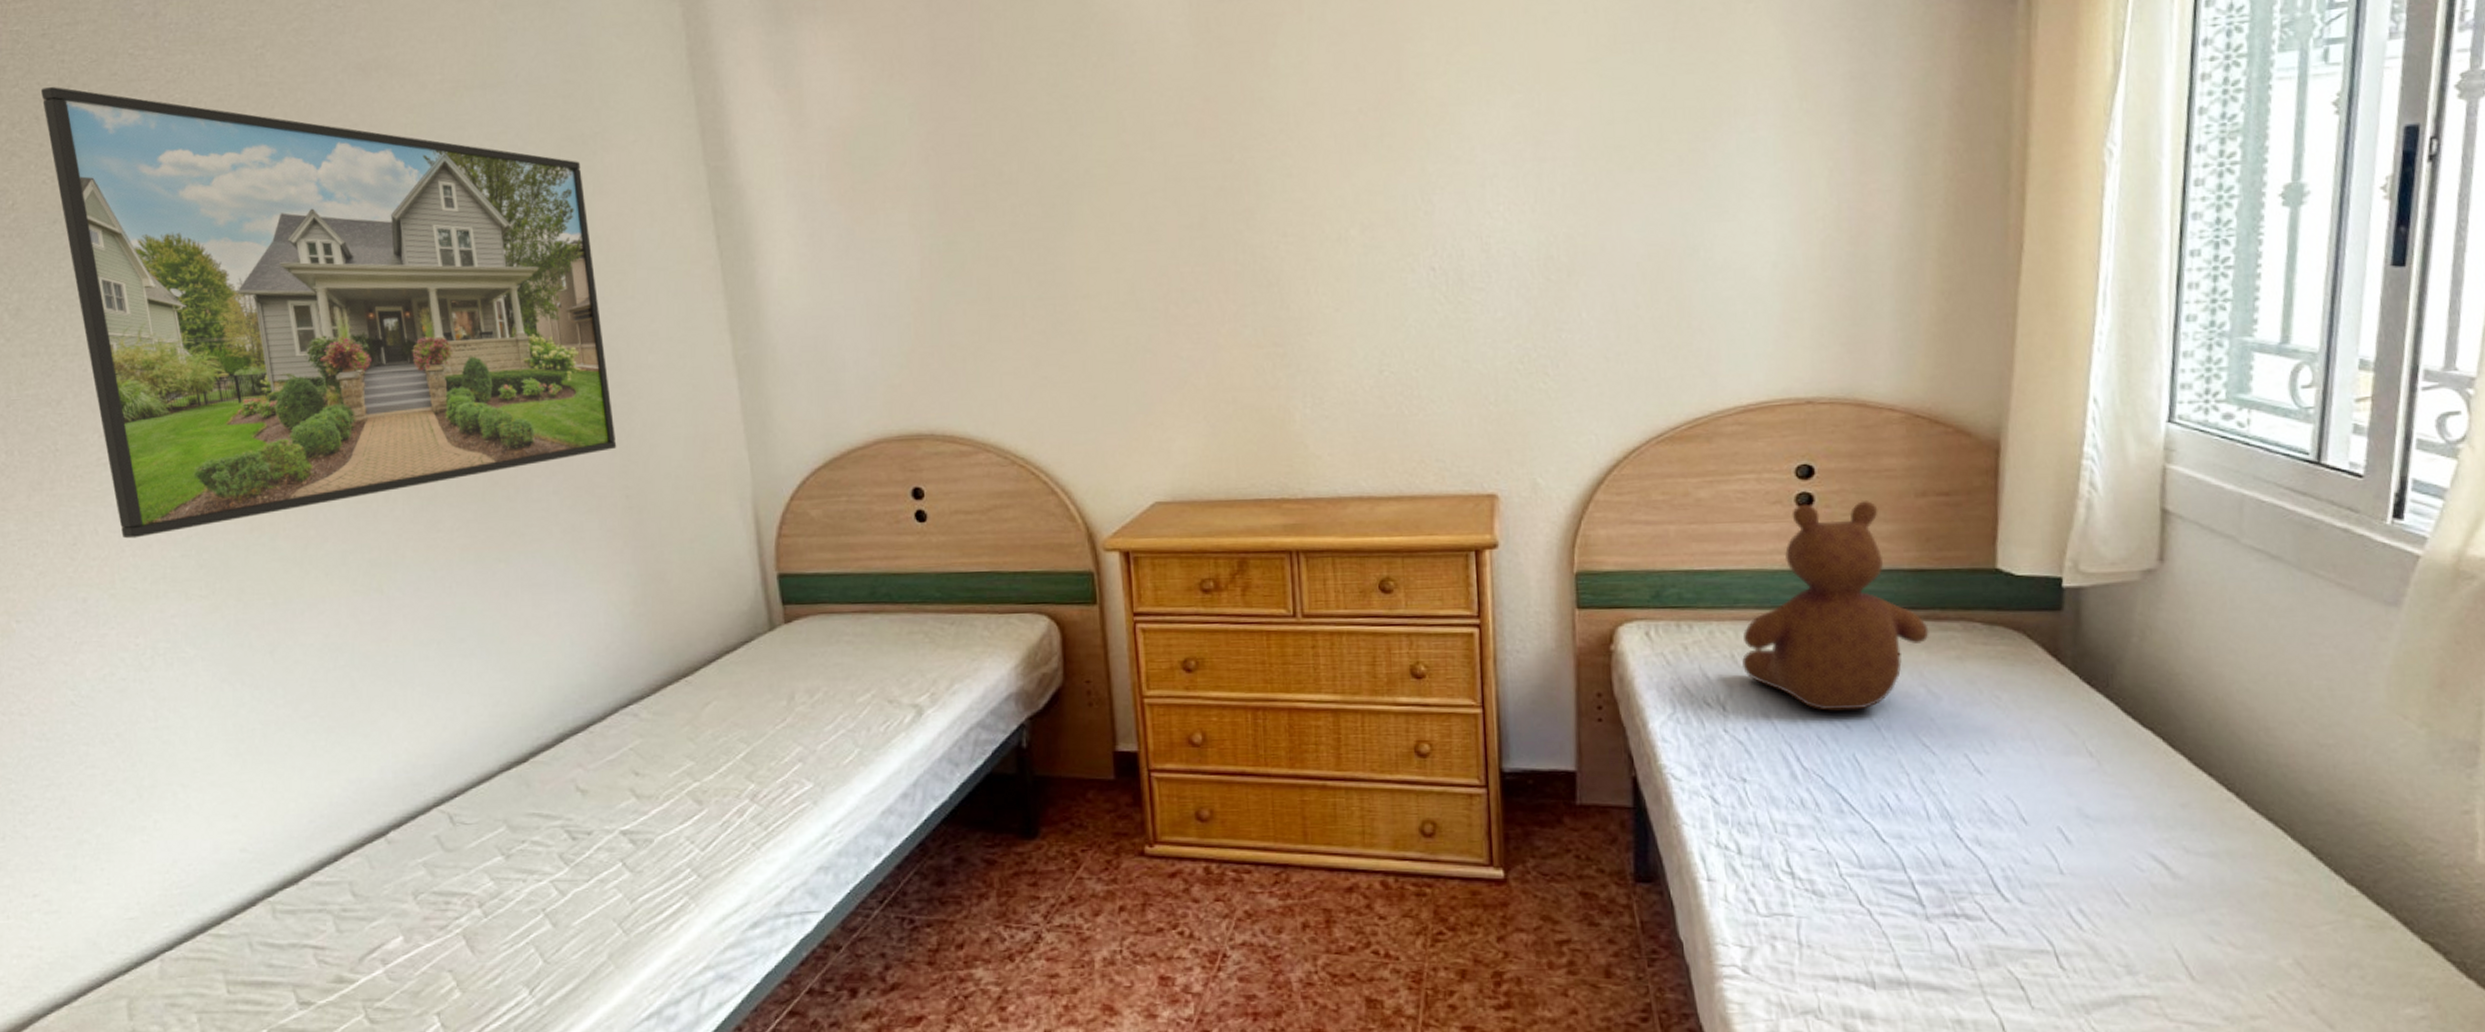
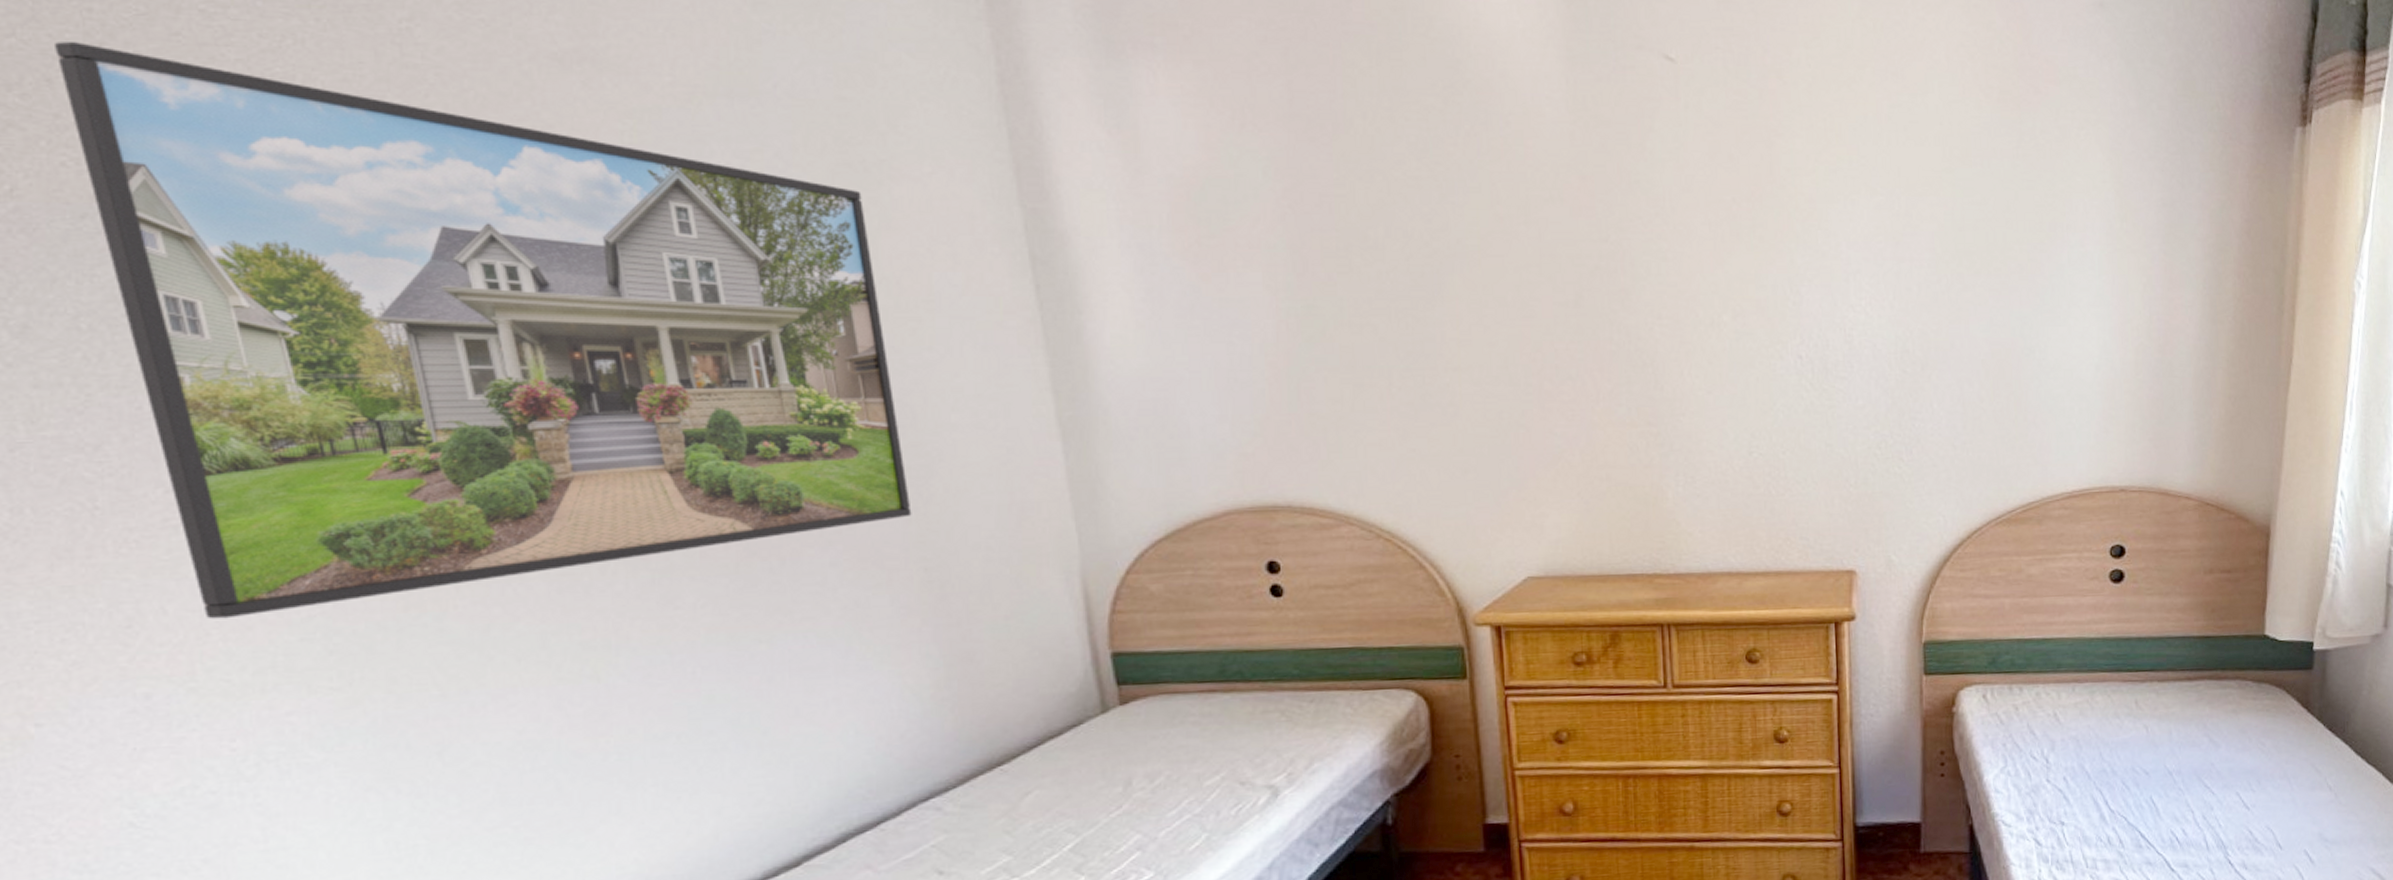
teddy bear: present [1741,499,1929,711] -> none [2062,576,2212,760]

